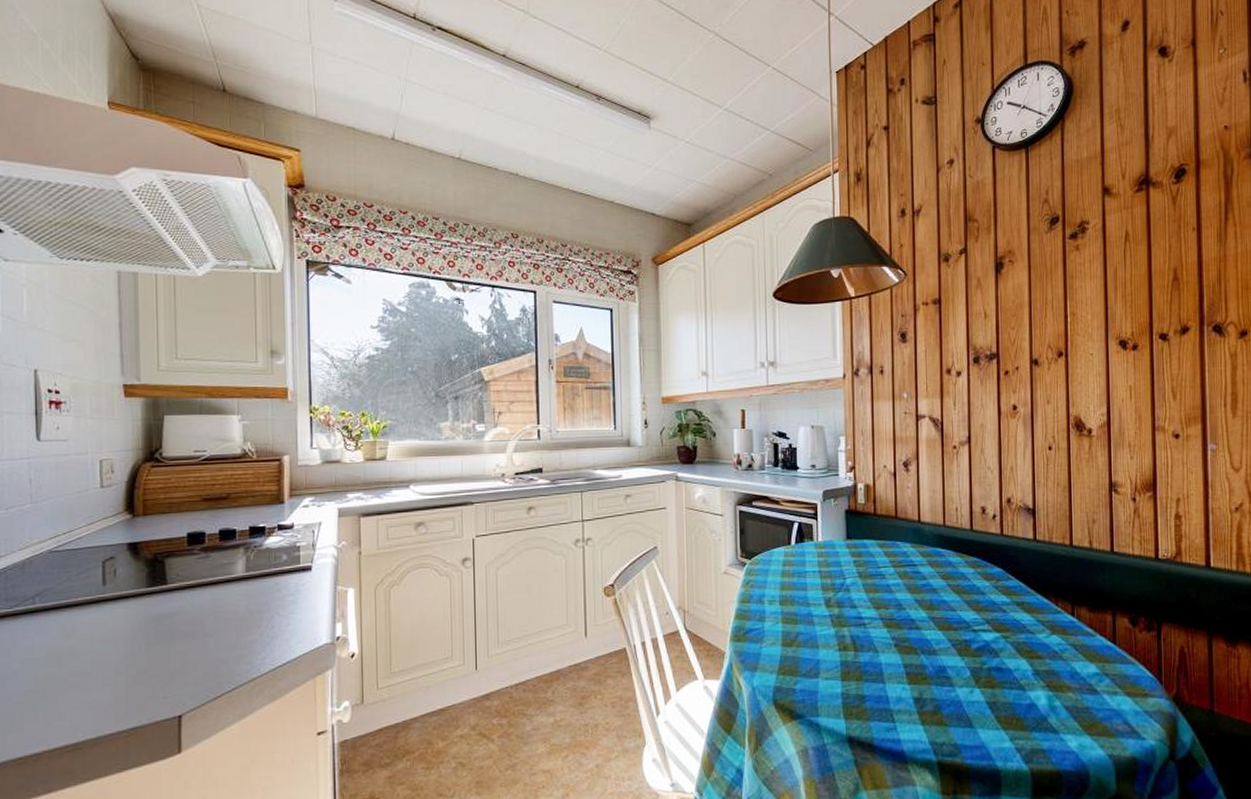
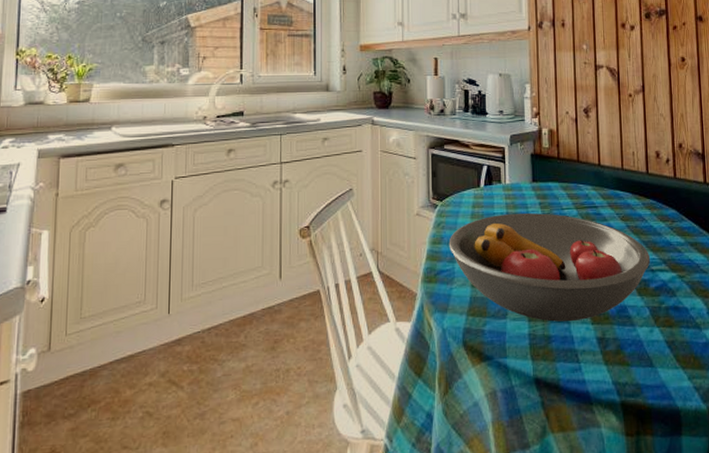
fruit bowl: none [758,571,972,682] -> present [448,212,650,322]

